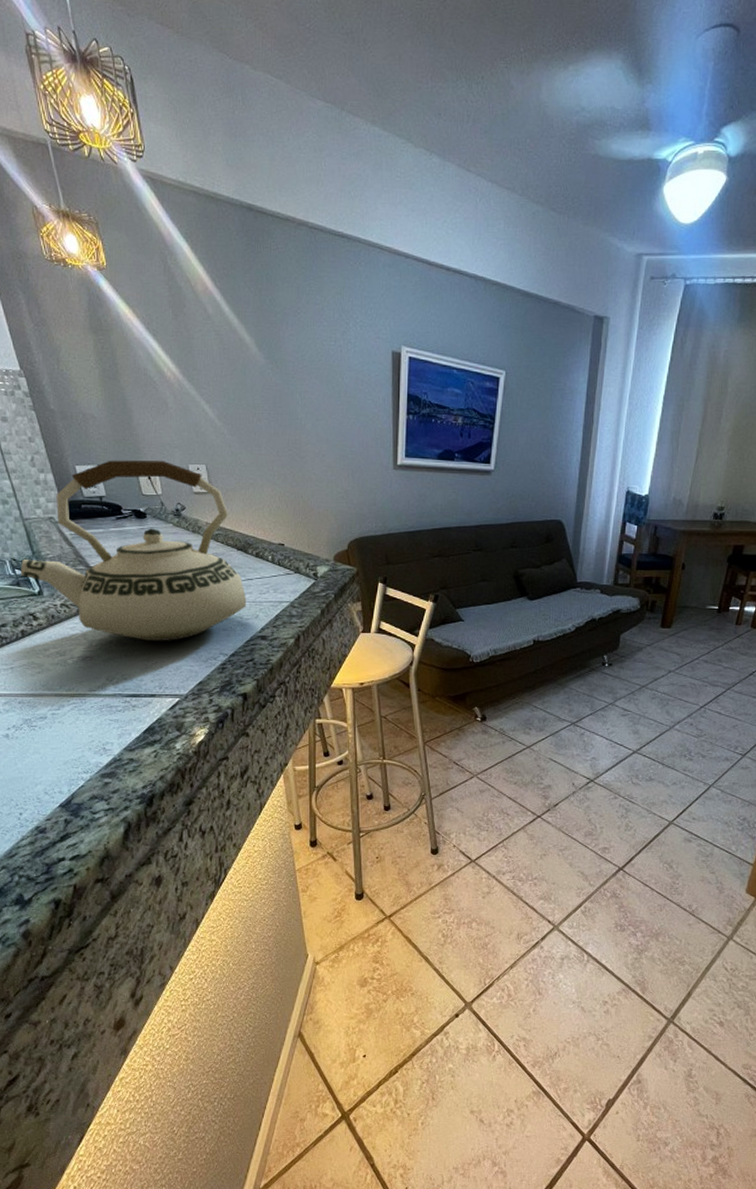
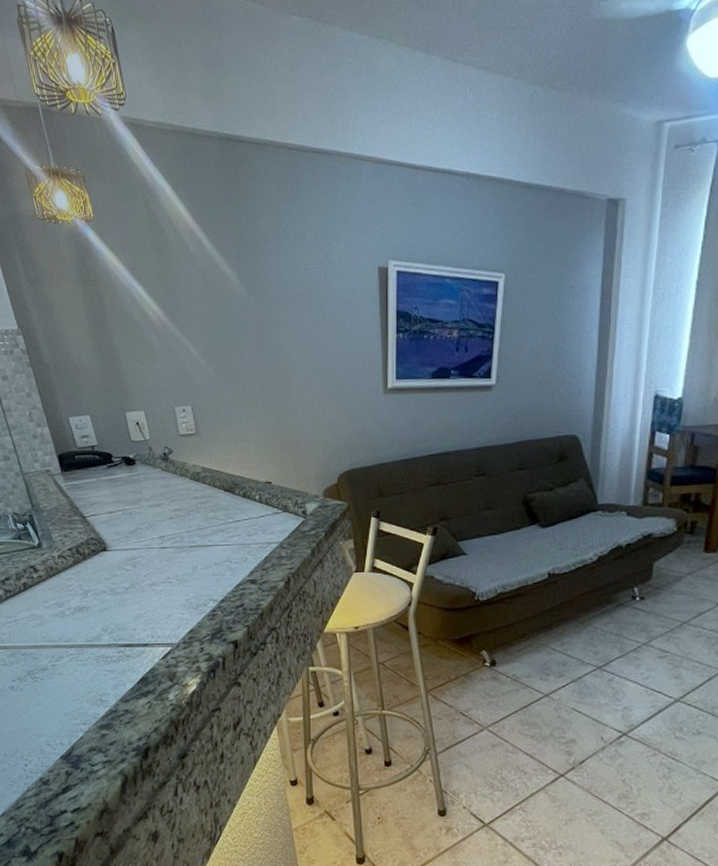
teakettle: present [20,460,247,642] -> none [21,404,235,590]

